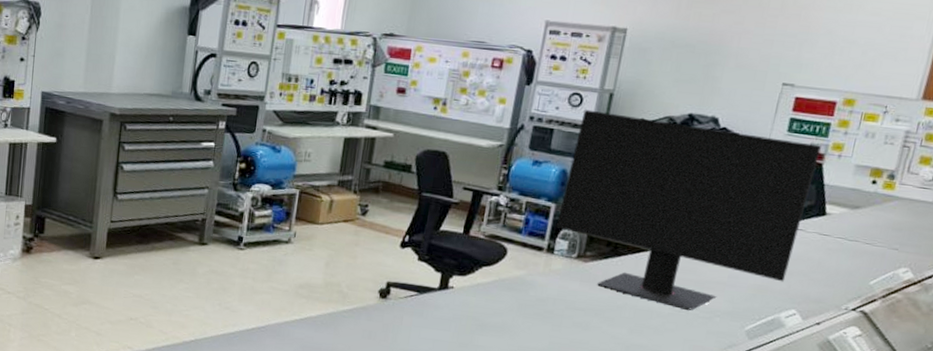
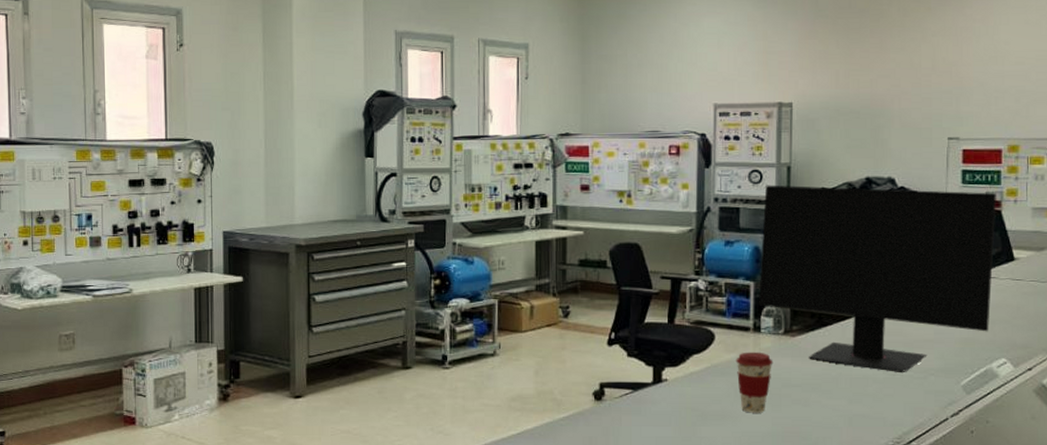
coffee cup: none [521,271,561,331] -> present [736,352,773,413]

